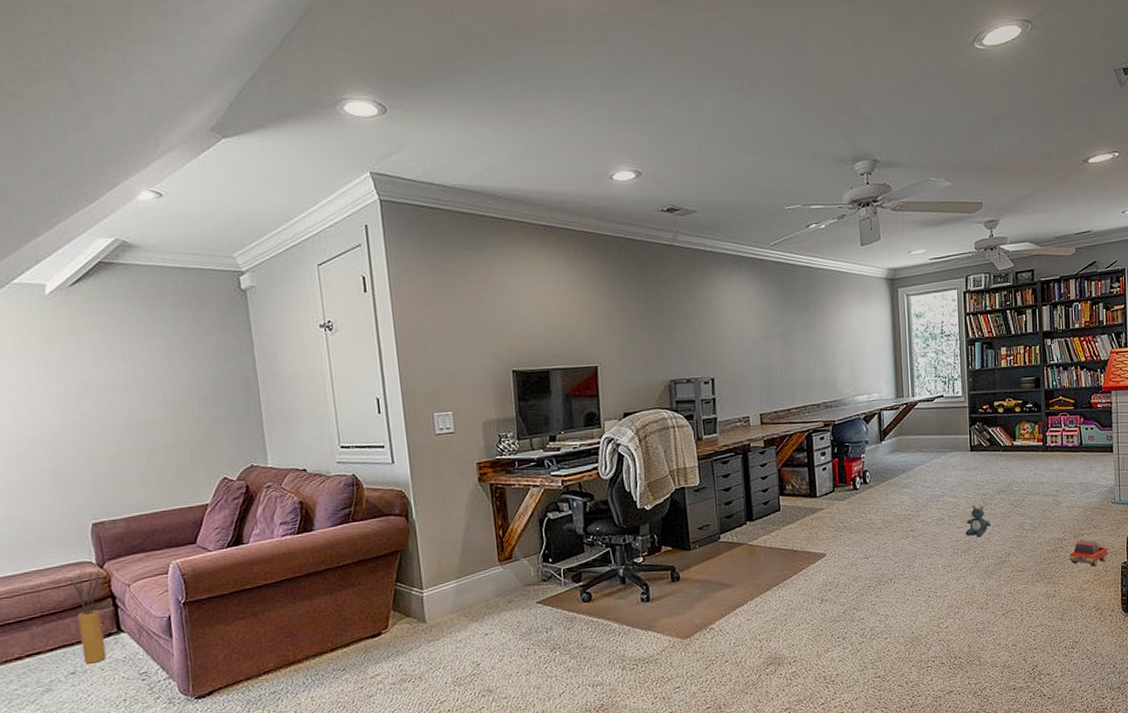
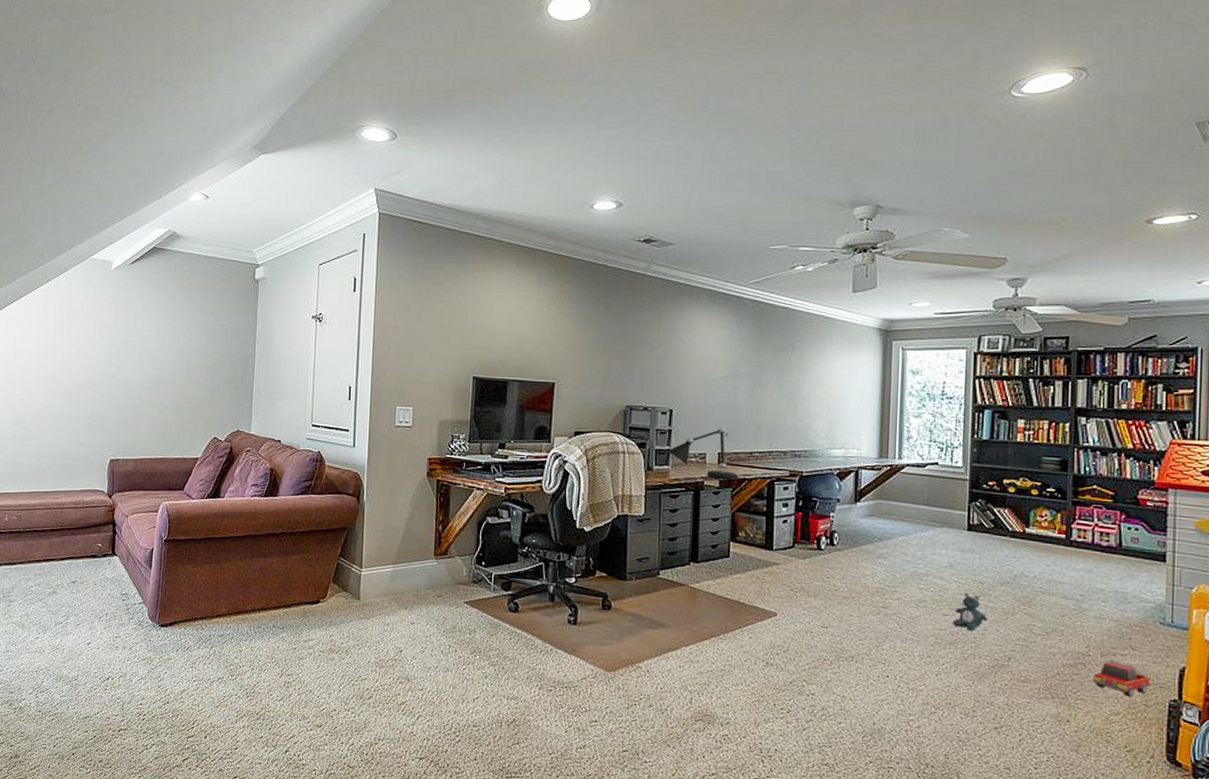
vase: present [69,562,107,664] -> none [84,492,113,578]
desk lamp: none [714,389,781,440] -> present [668,427,739,481]

